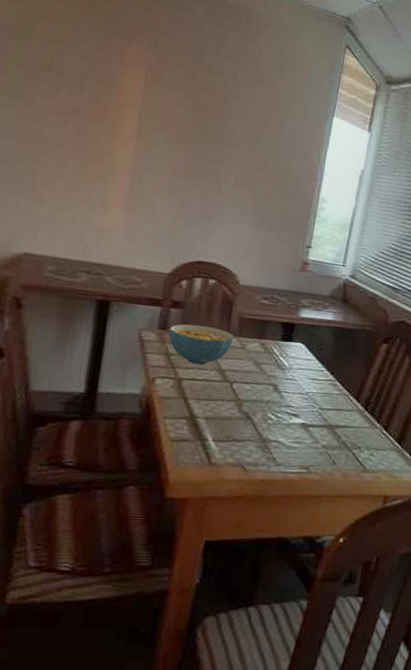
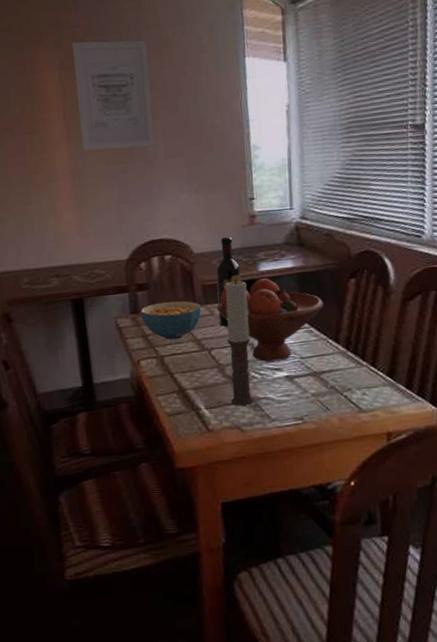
wall art: none [151,48,244,171] -> present [72,40,154,151]
candle: none [241,319,284,445] -> present [225,279,253,406]
wine bottle: none [248,275,282,364] -> present [216,236,241,327]
fruit bowl: none [249,324,353,408] -> present [216,278,324,362]

